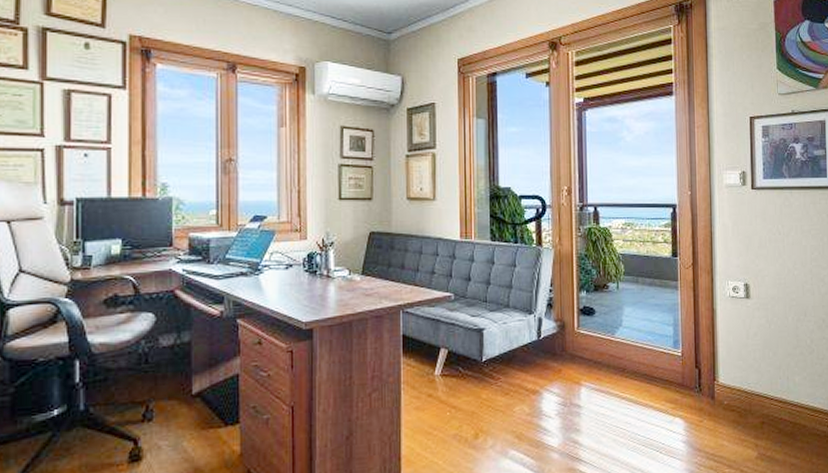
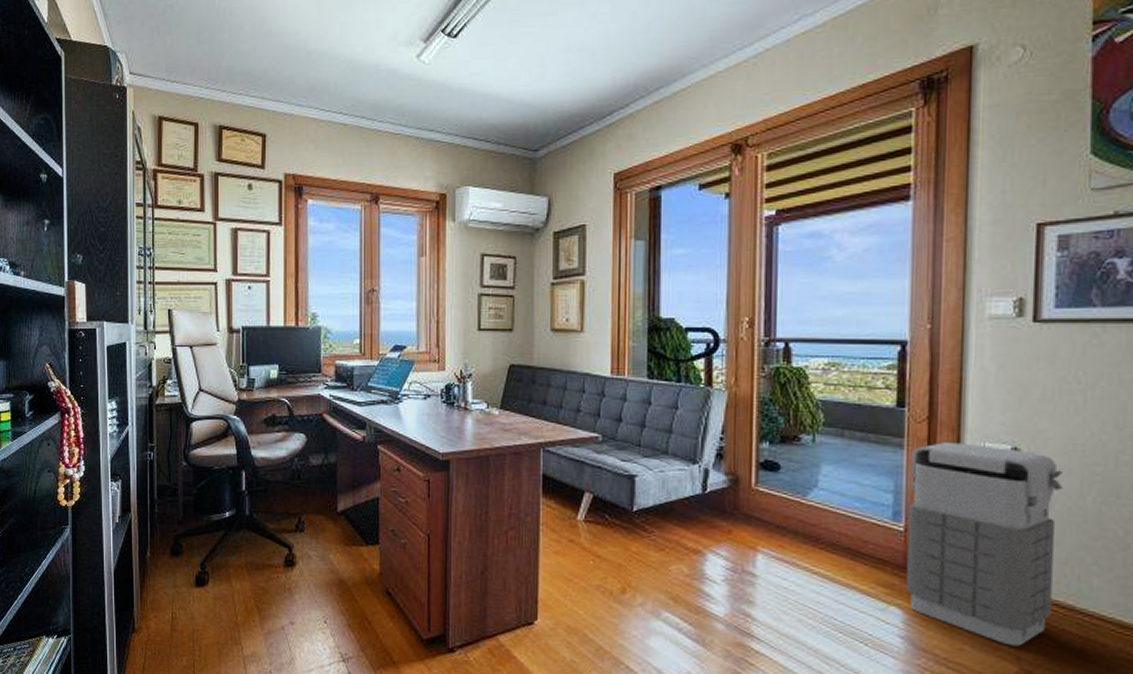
grenade: none [684,282,775,437] -> present [906,442,1063,647]

